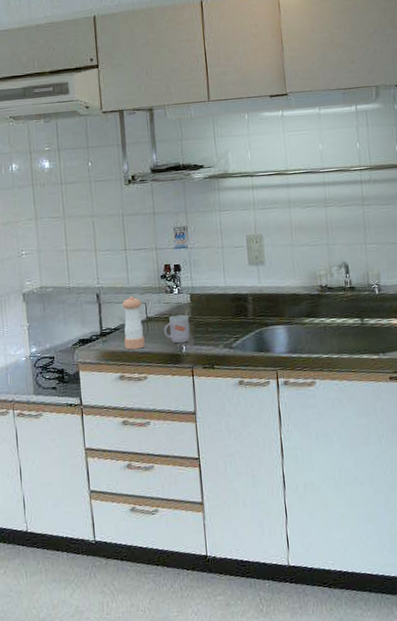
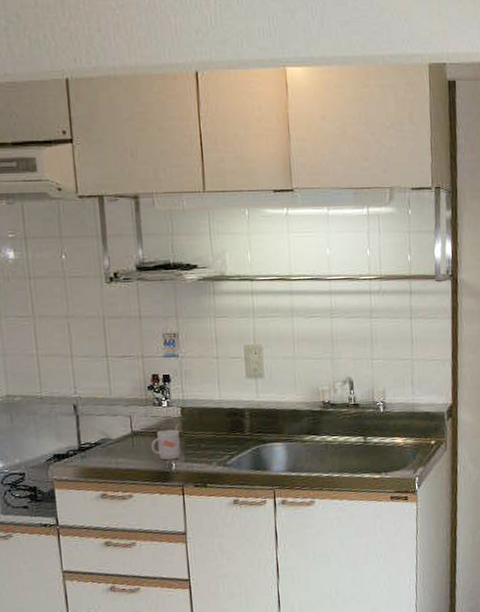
pepper shaker: present [122,296,145,350] -> none [103,408,130,467]

